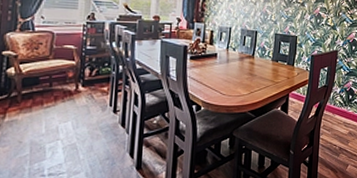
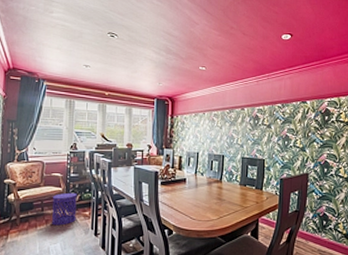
waste bin: none [62,66,94,102] -> present [52,192,77,226]

